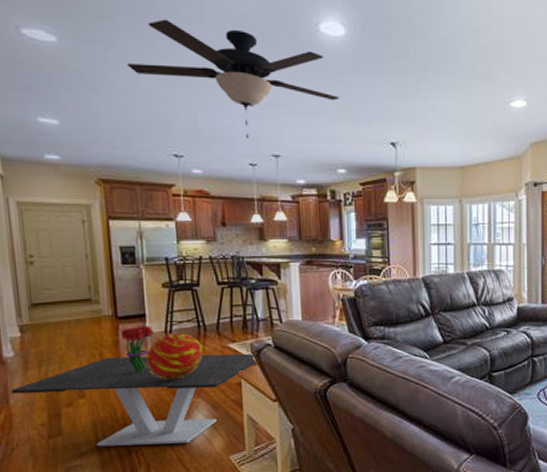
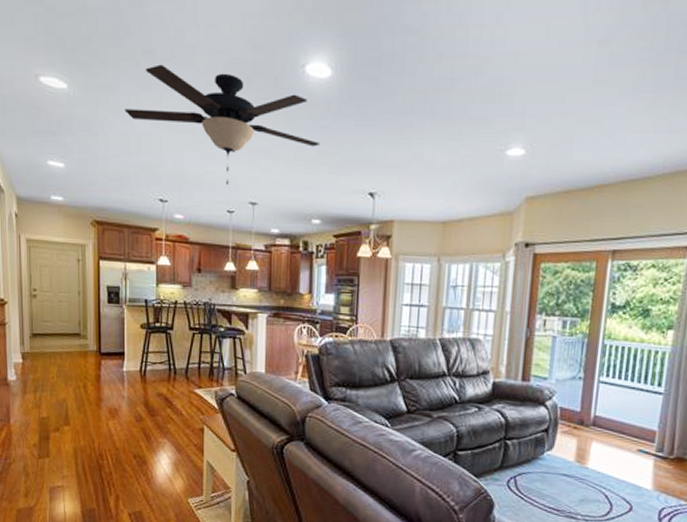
coffee table: present [11,354,259,447] -> none [12,390,221,480]
bouquet: present [120,326,154,373] -> none [102,363,131,407]
decorative sphere: present [145,333,203,381] -> none [122,373,171,419]

